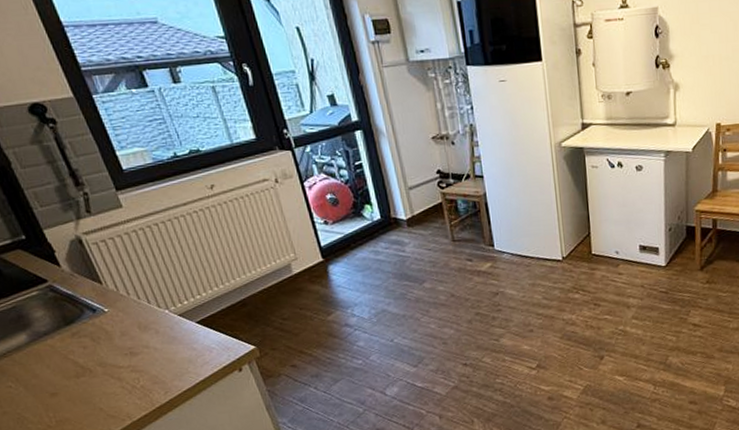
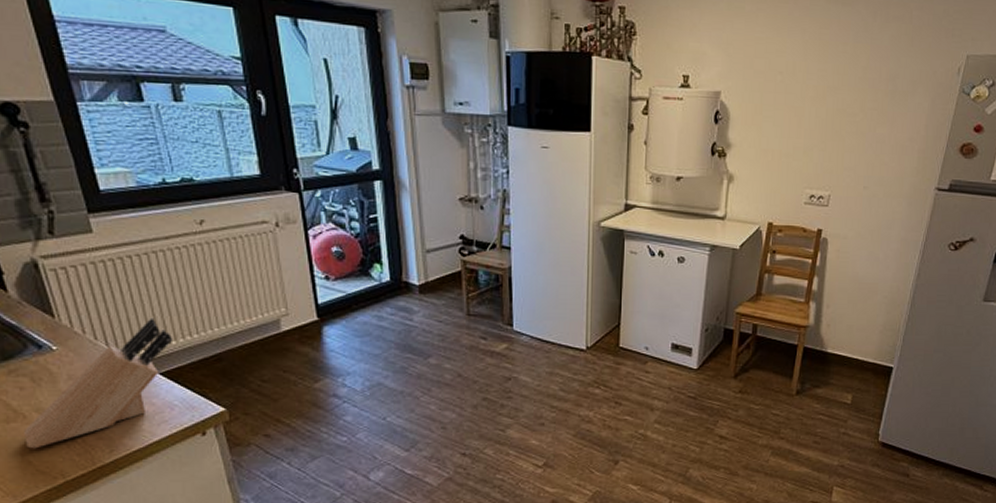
knife block: none [92,275,203,398] -> present [24,317,172,449]

